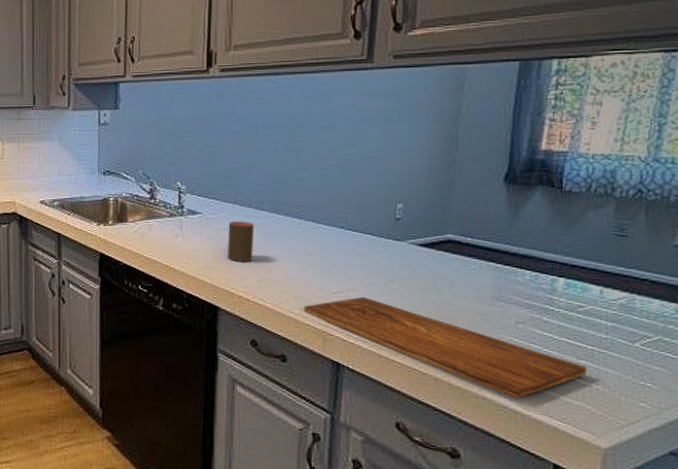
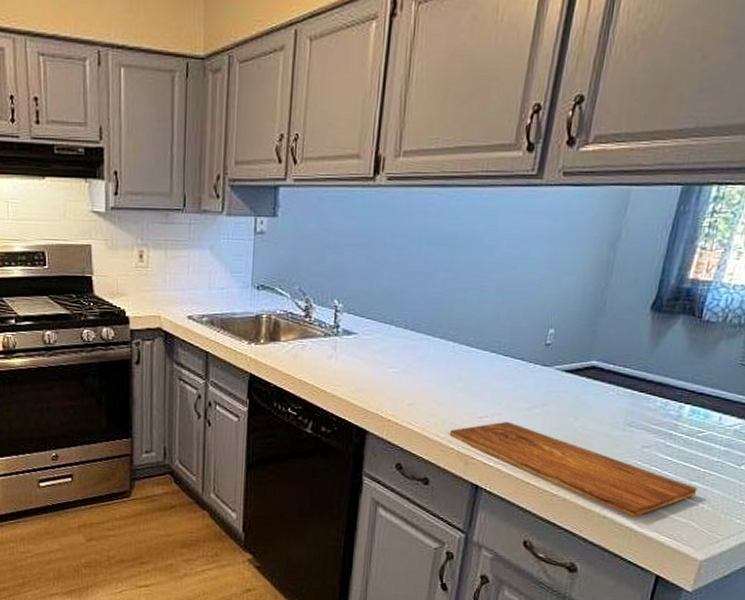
cup: present [228,220,255,262] -> none [380,342,409,385]

